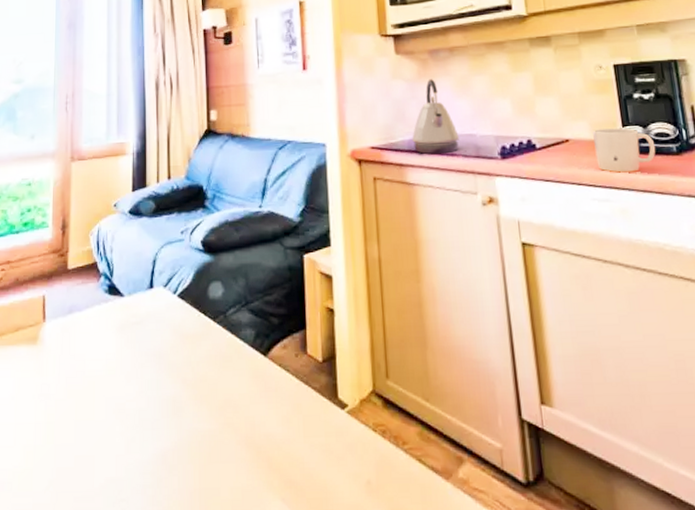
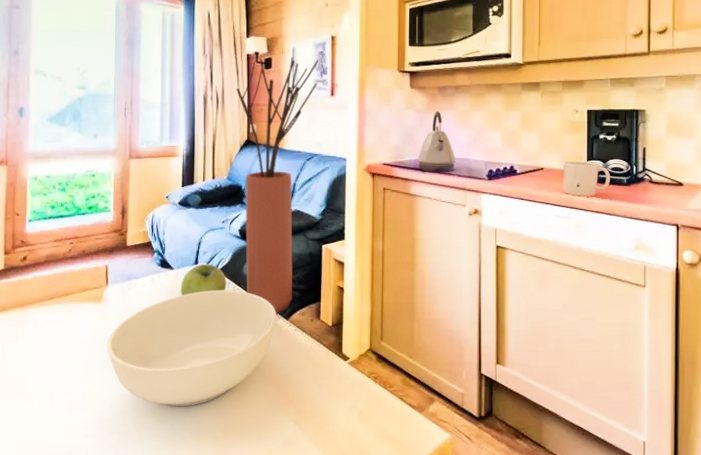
bowl: none [43,319,252,483] -> present [107,290,276,407]
fruit: none [133,287,188,331] -> present [181,264,226,296]
vase: none [193,28,286,348] -> present [236,57,319,313]

